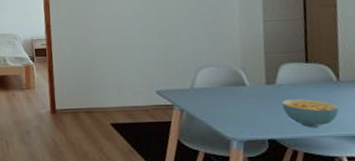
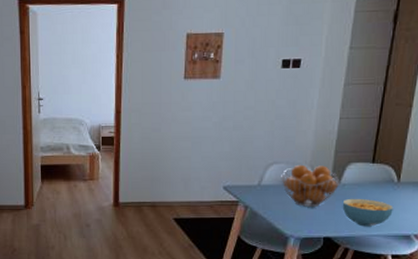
fruit basket: none [213,67,276,109] -> present [281,164,341,207]

